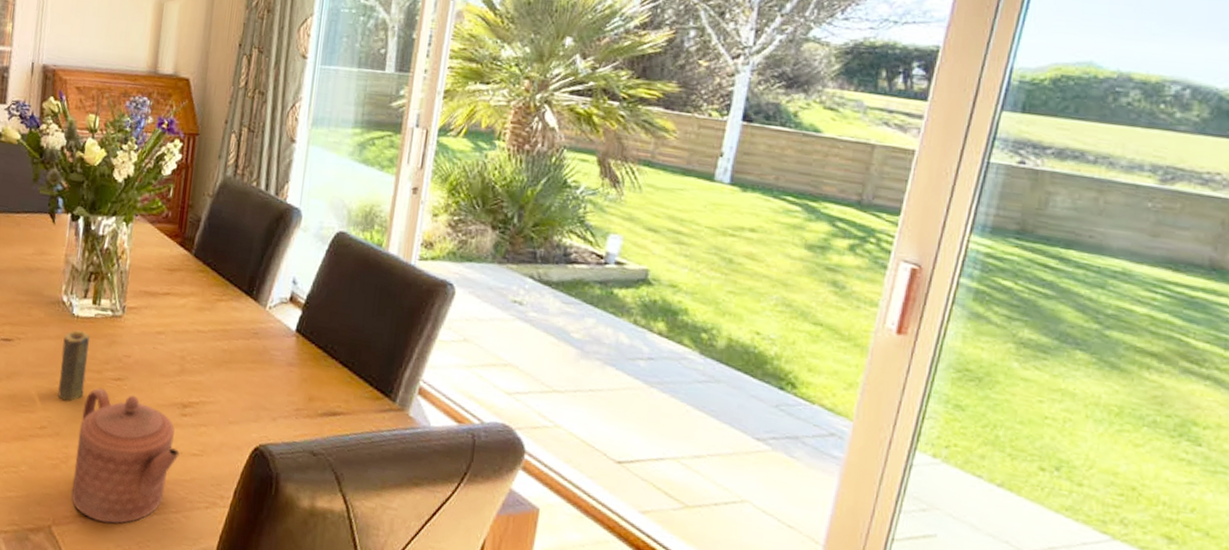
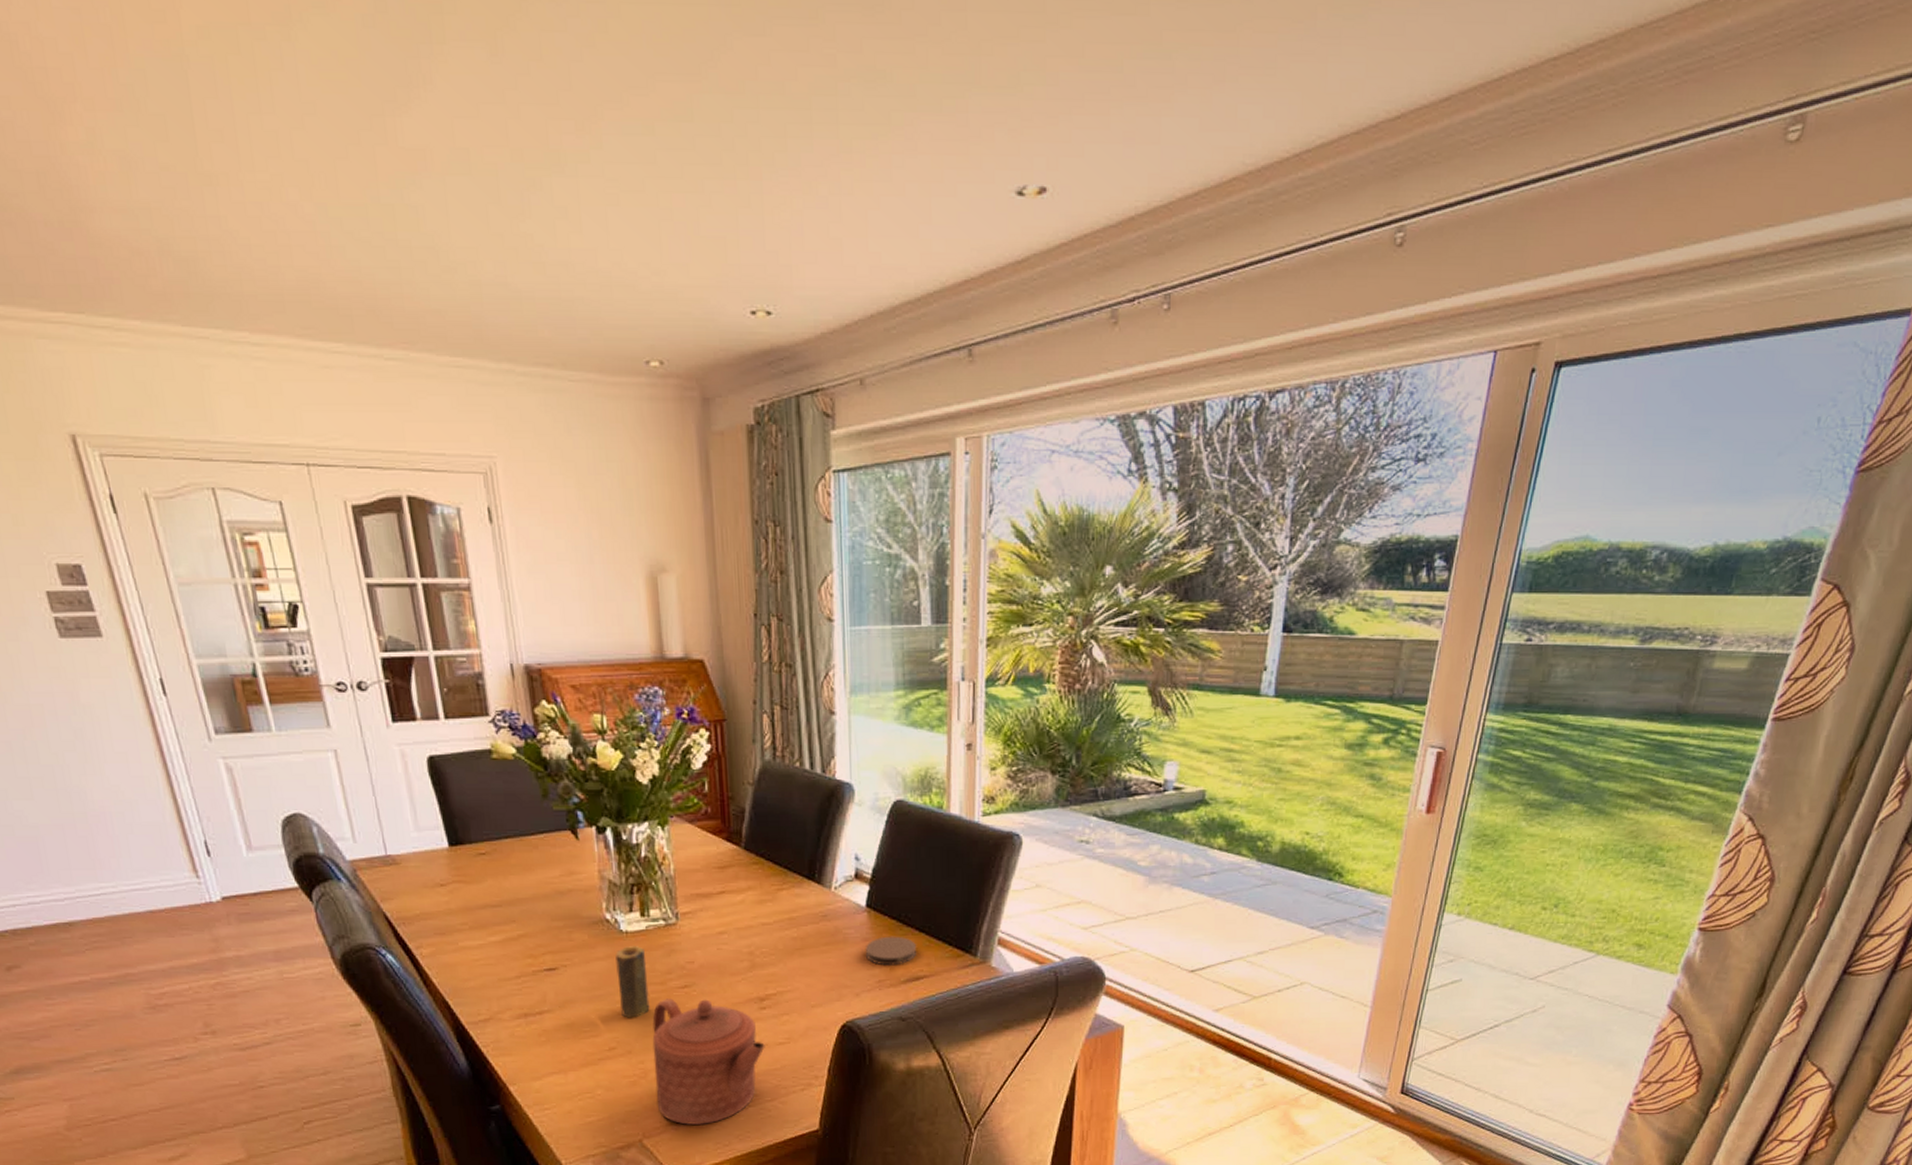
coaster: none [287,364,338,397] -> present [865,936,916,966]

